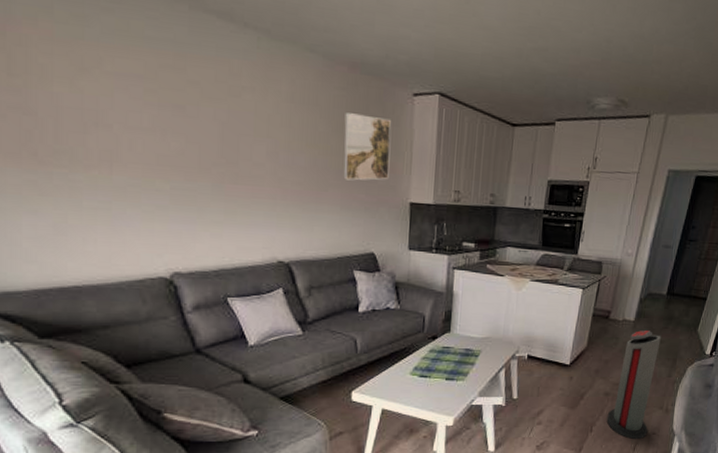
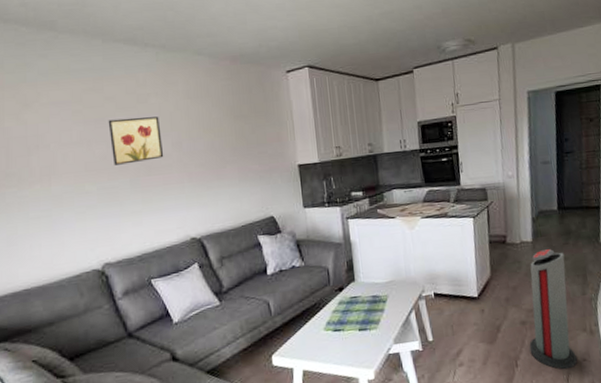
wall art: none [189,109,256,167] -> present [108,116,164,165]
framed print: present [343,113,391,181] -> none [232,96,277,155]

